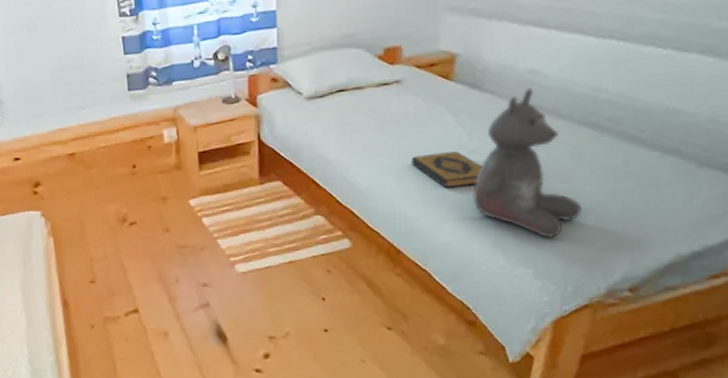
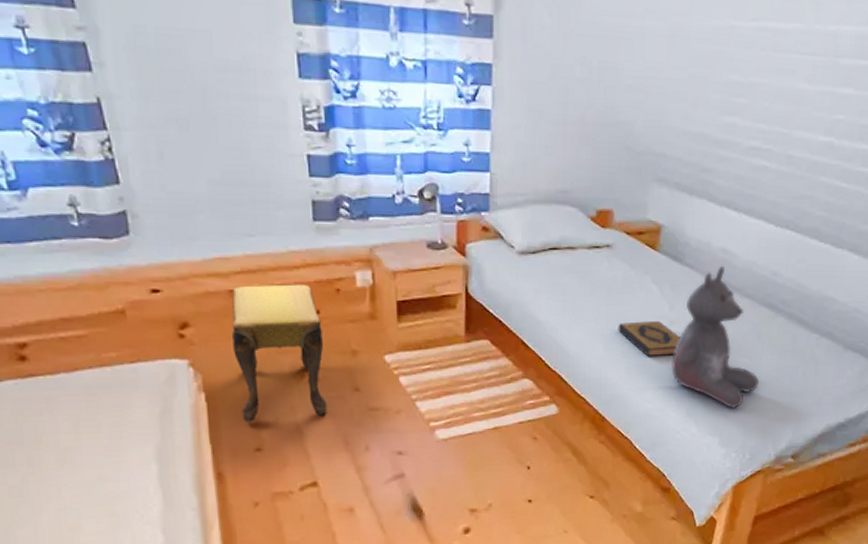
footstool: none [70,144,144,260] -> present [231,284,327,423]

